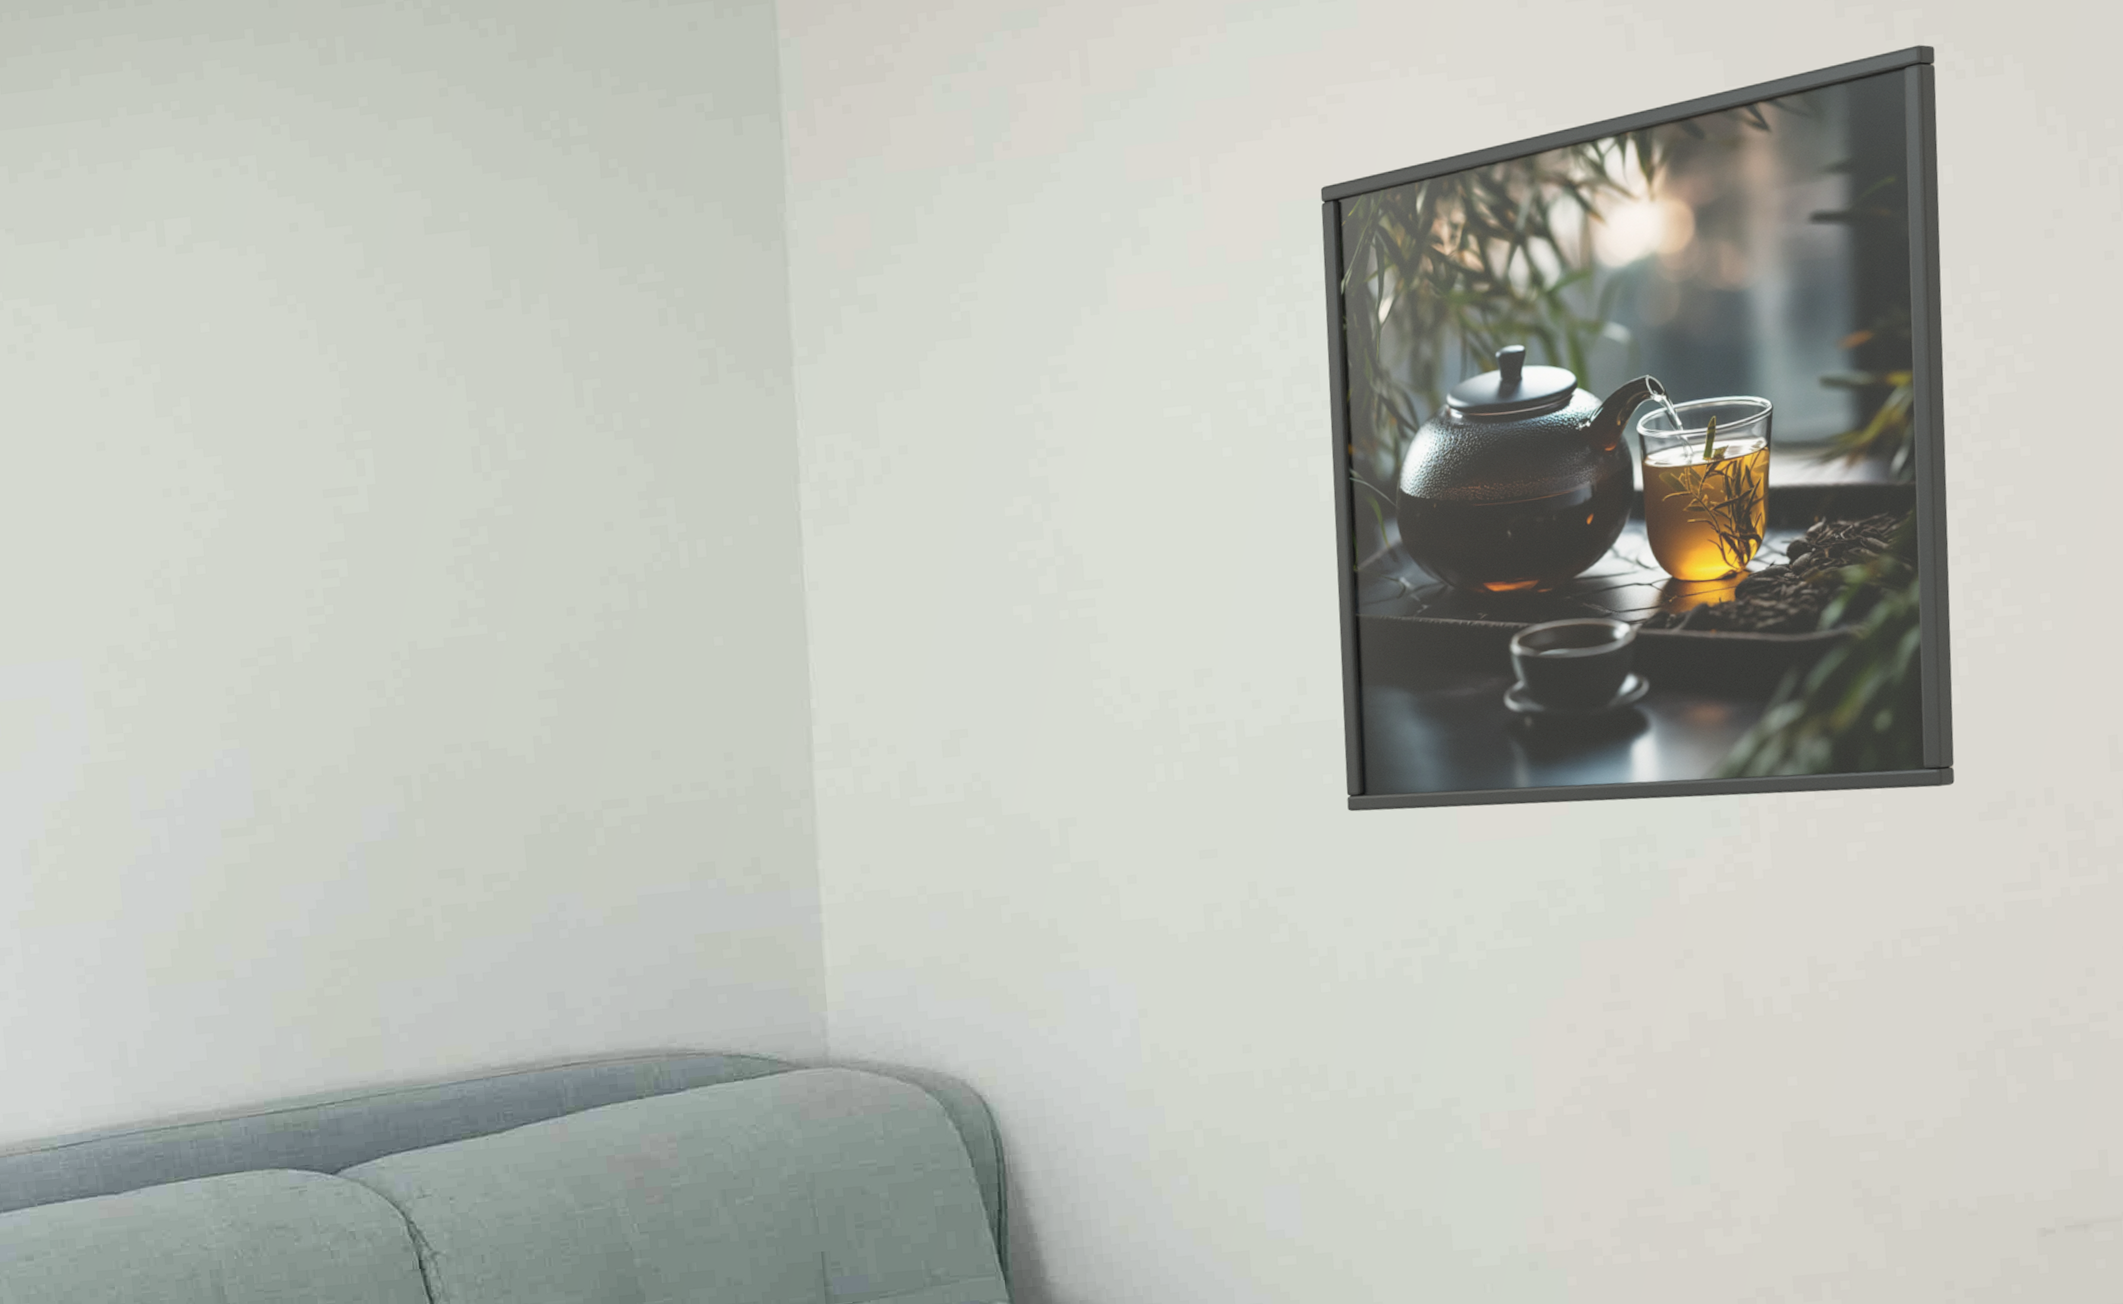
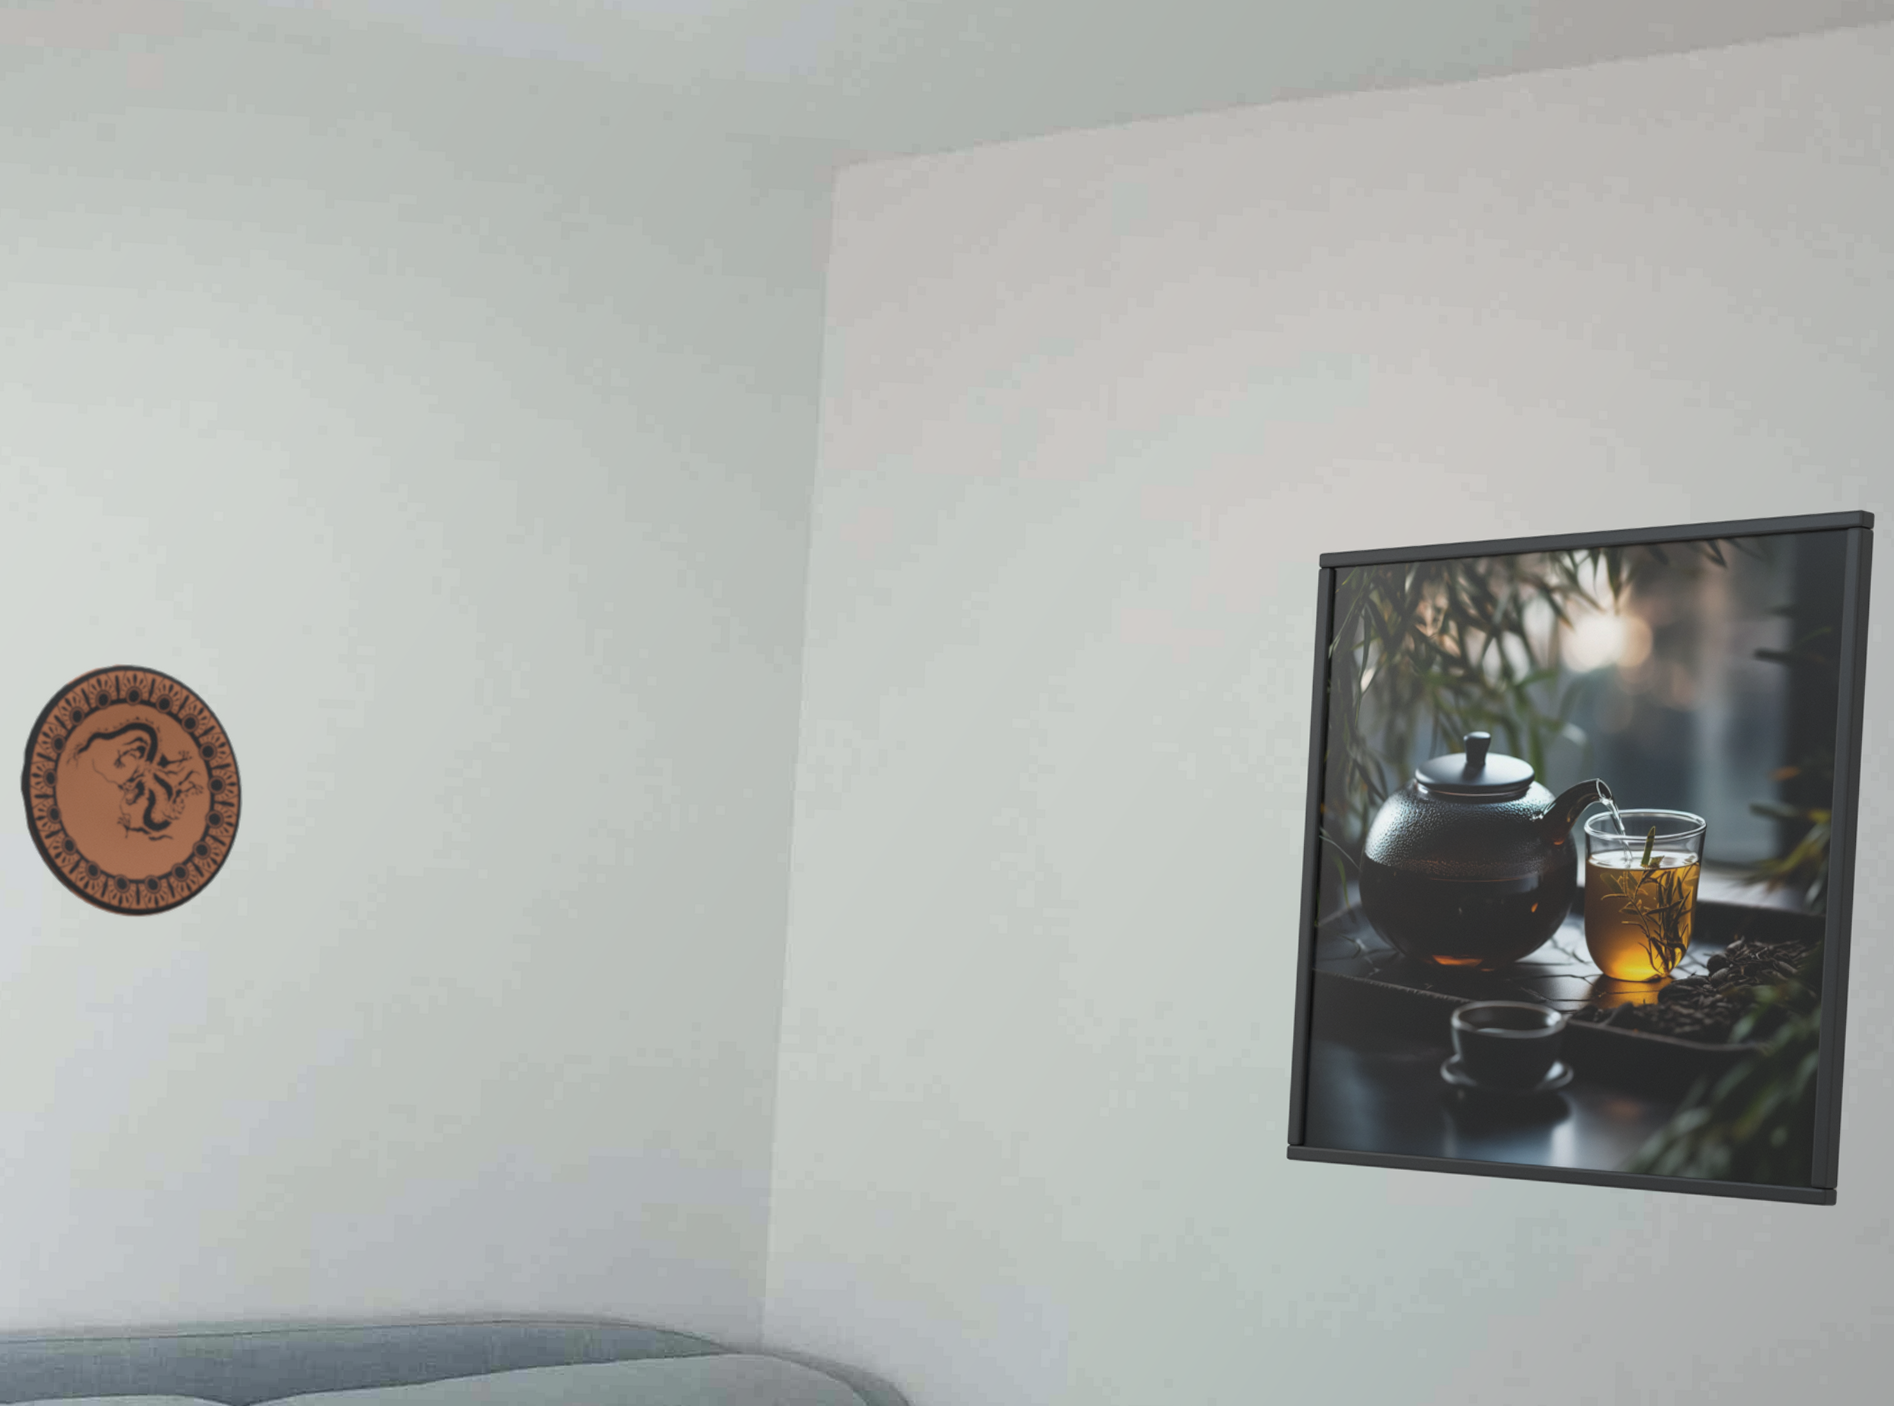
decorative plate: none [50,482,264,725] -> present [19,663,243,918]

